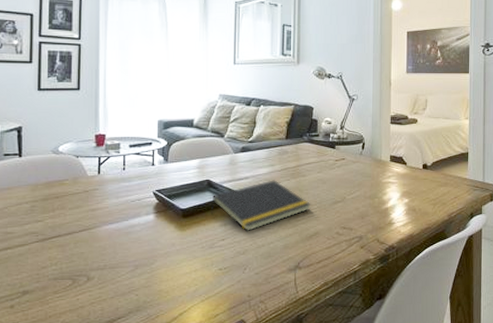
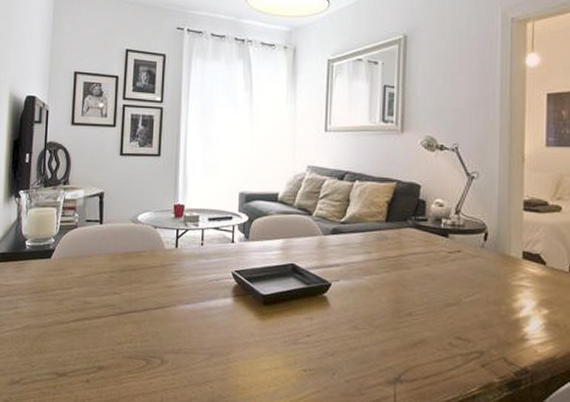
notepad: present [210,180,311,231] -> none [294,270,417,329]

